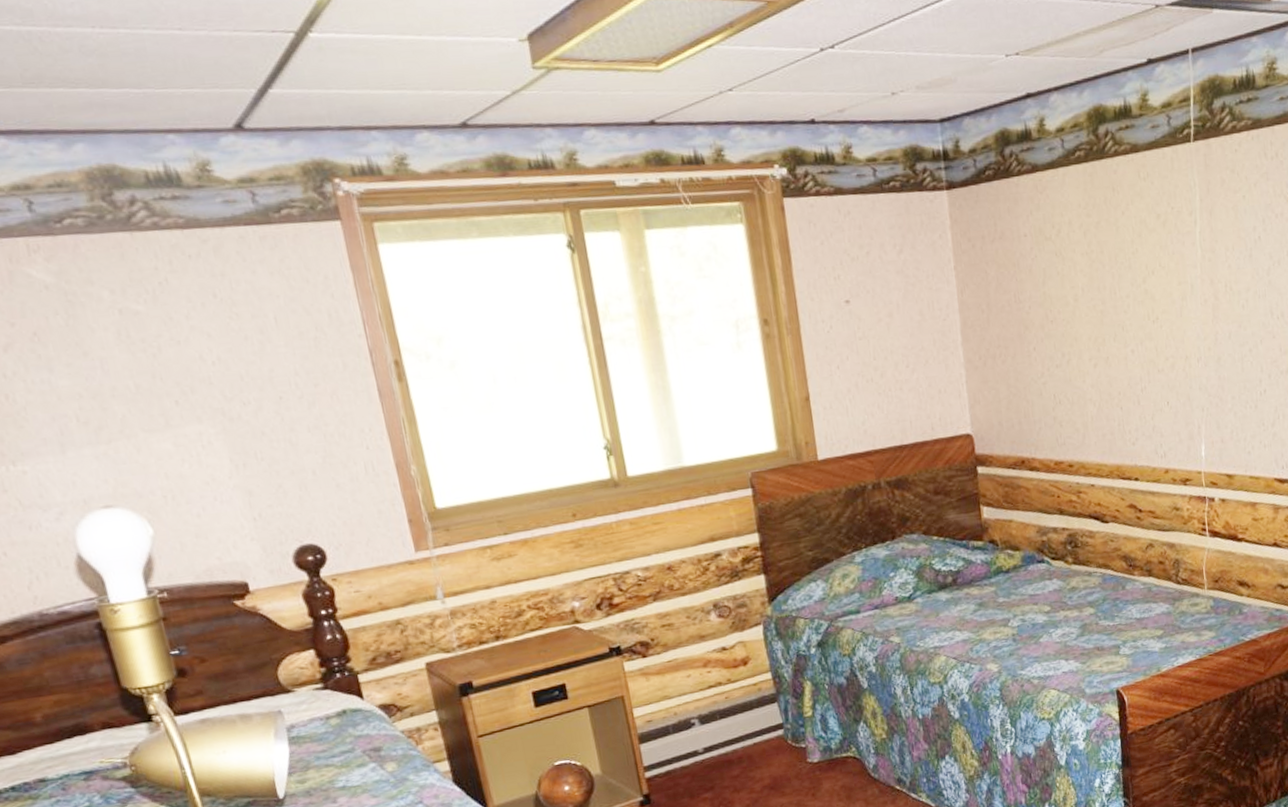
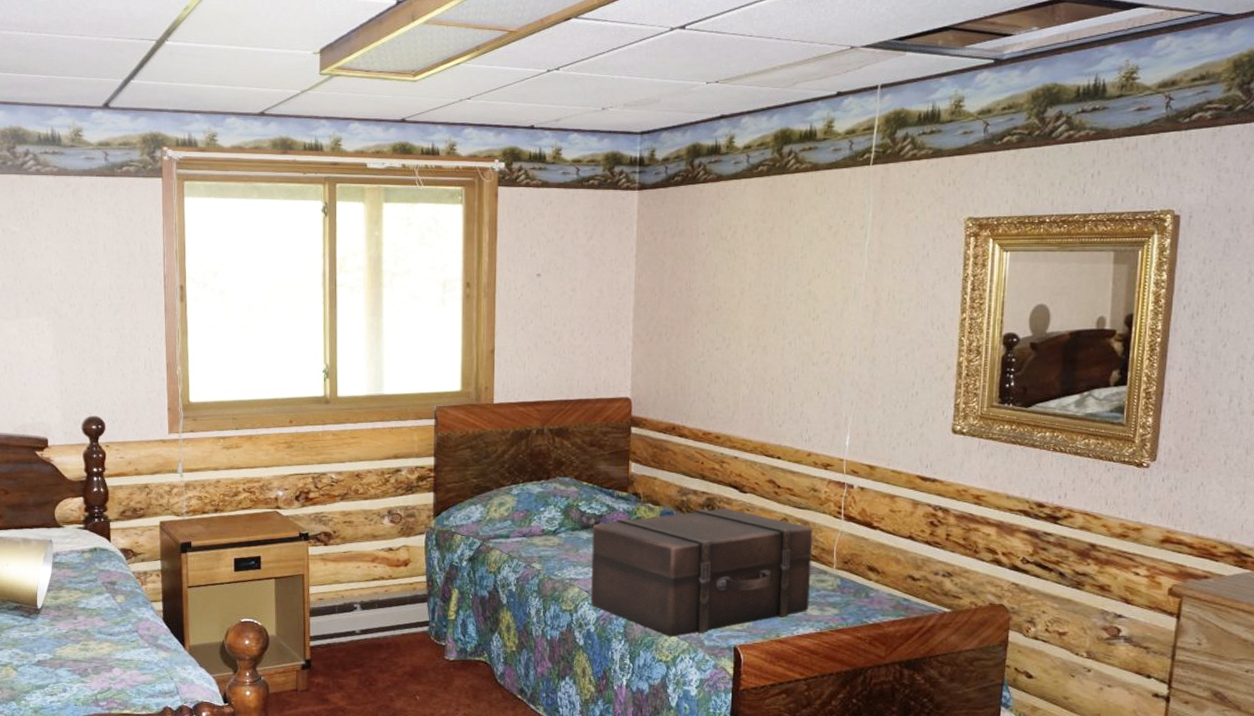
suitcase: none [950,542,1186,693] -> present [591,508,813,638]

